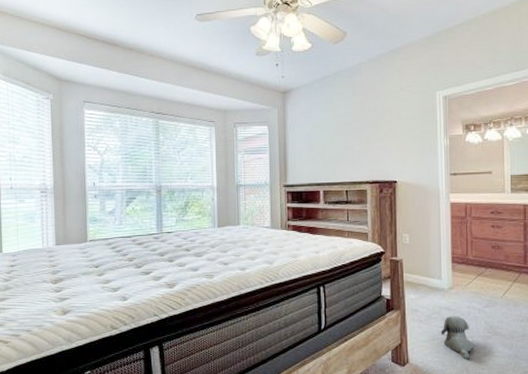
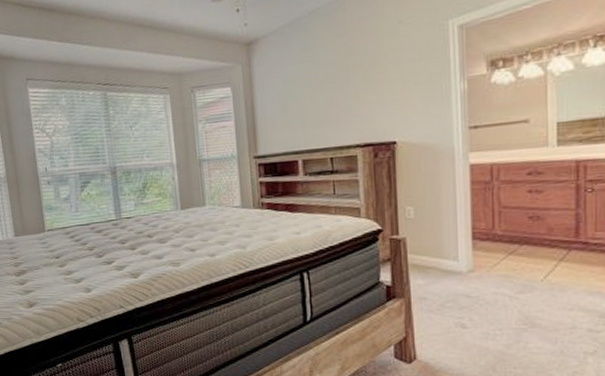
plush toy: present [441,316,473,360] -> none [458,304,502,356]

